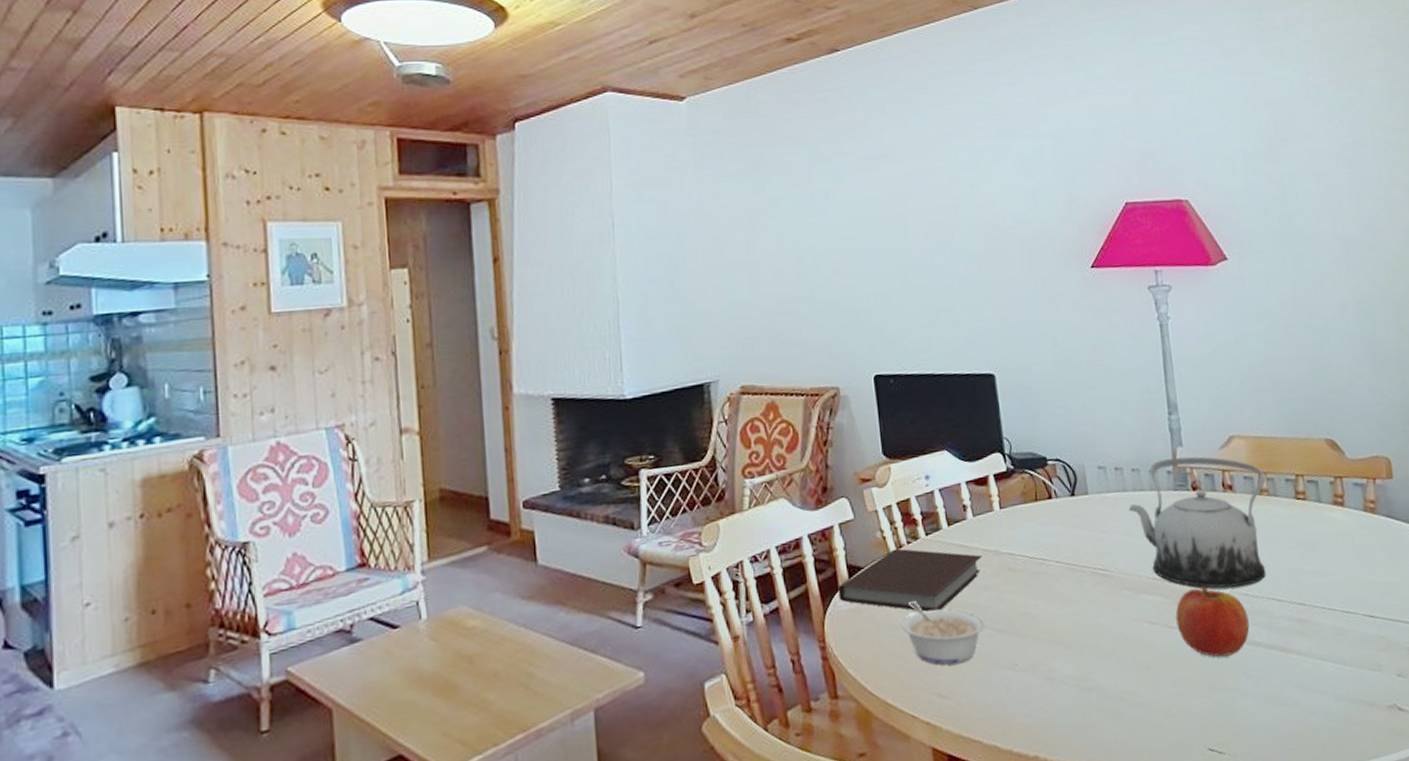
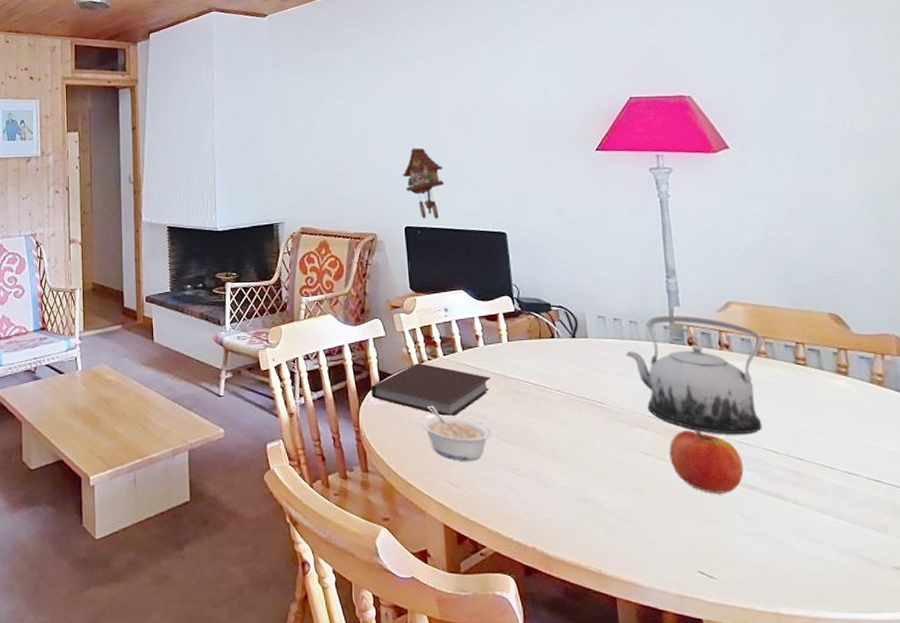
cuckoo clock: none [869,272,921,364] -> present [402,147,445,220]

